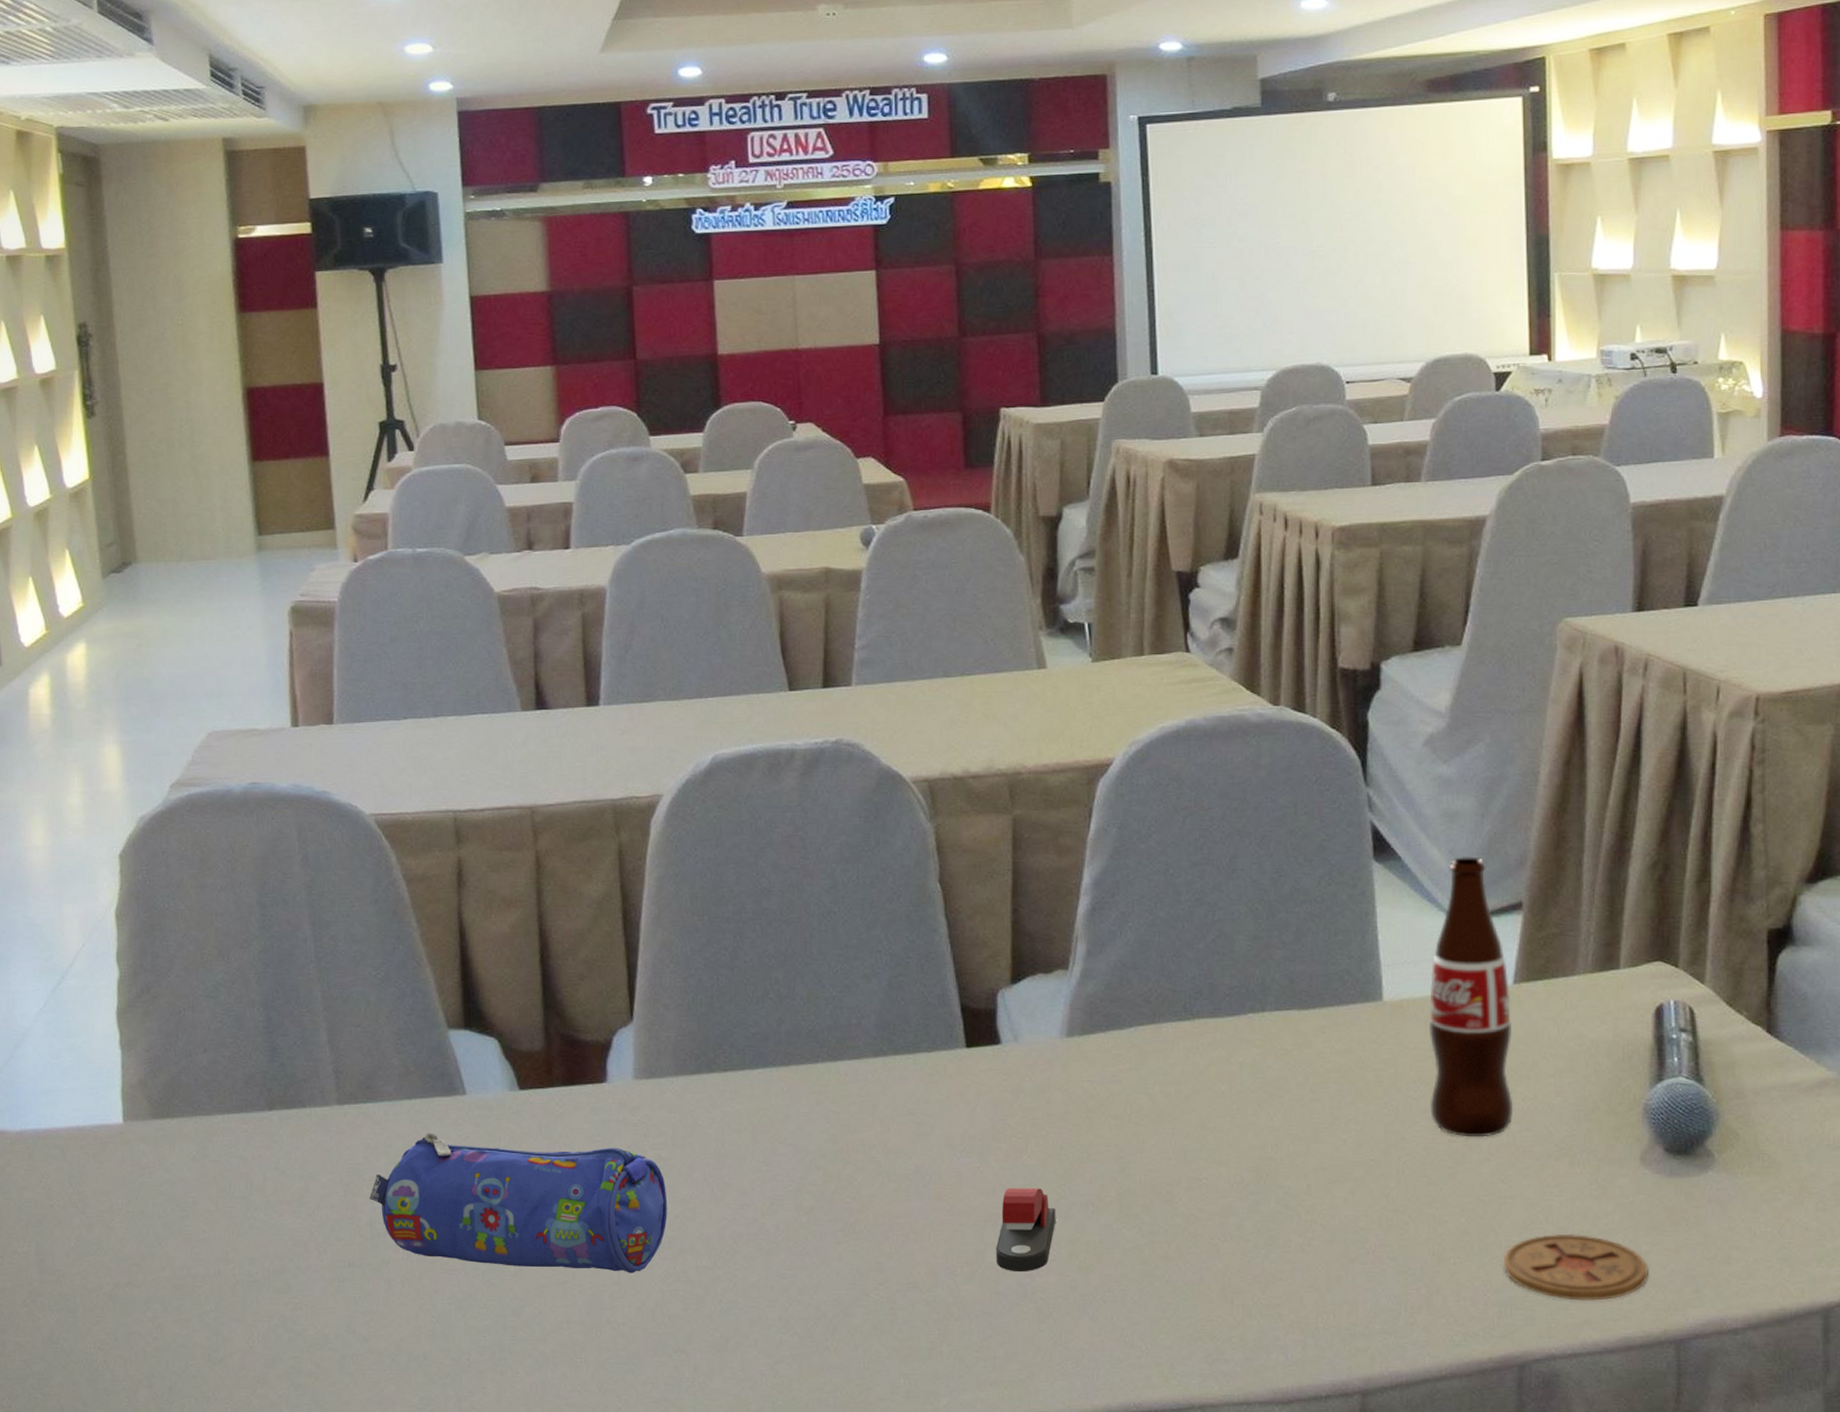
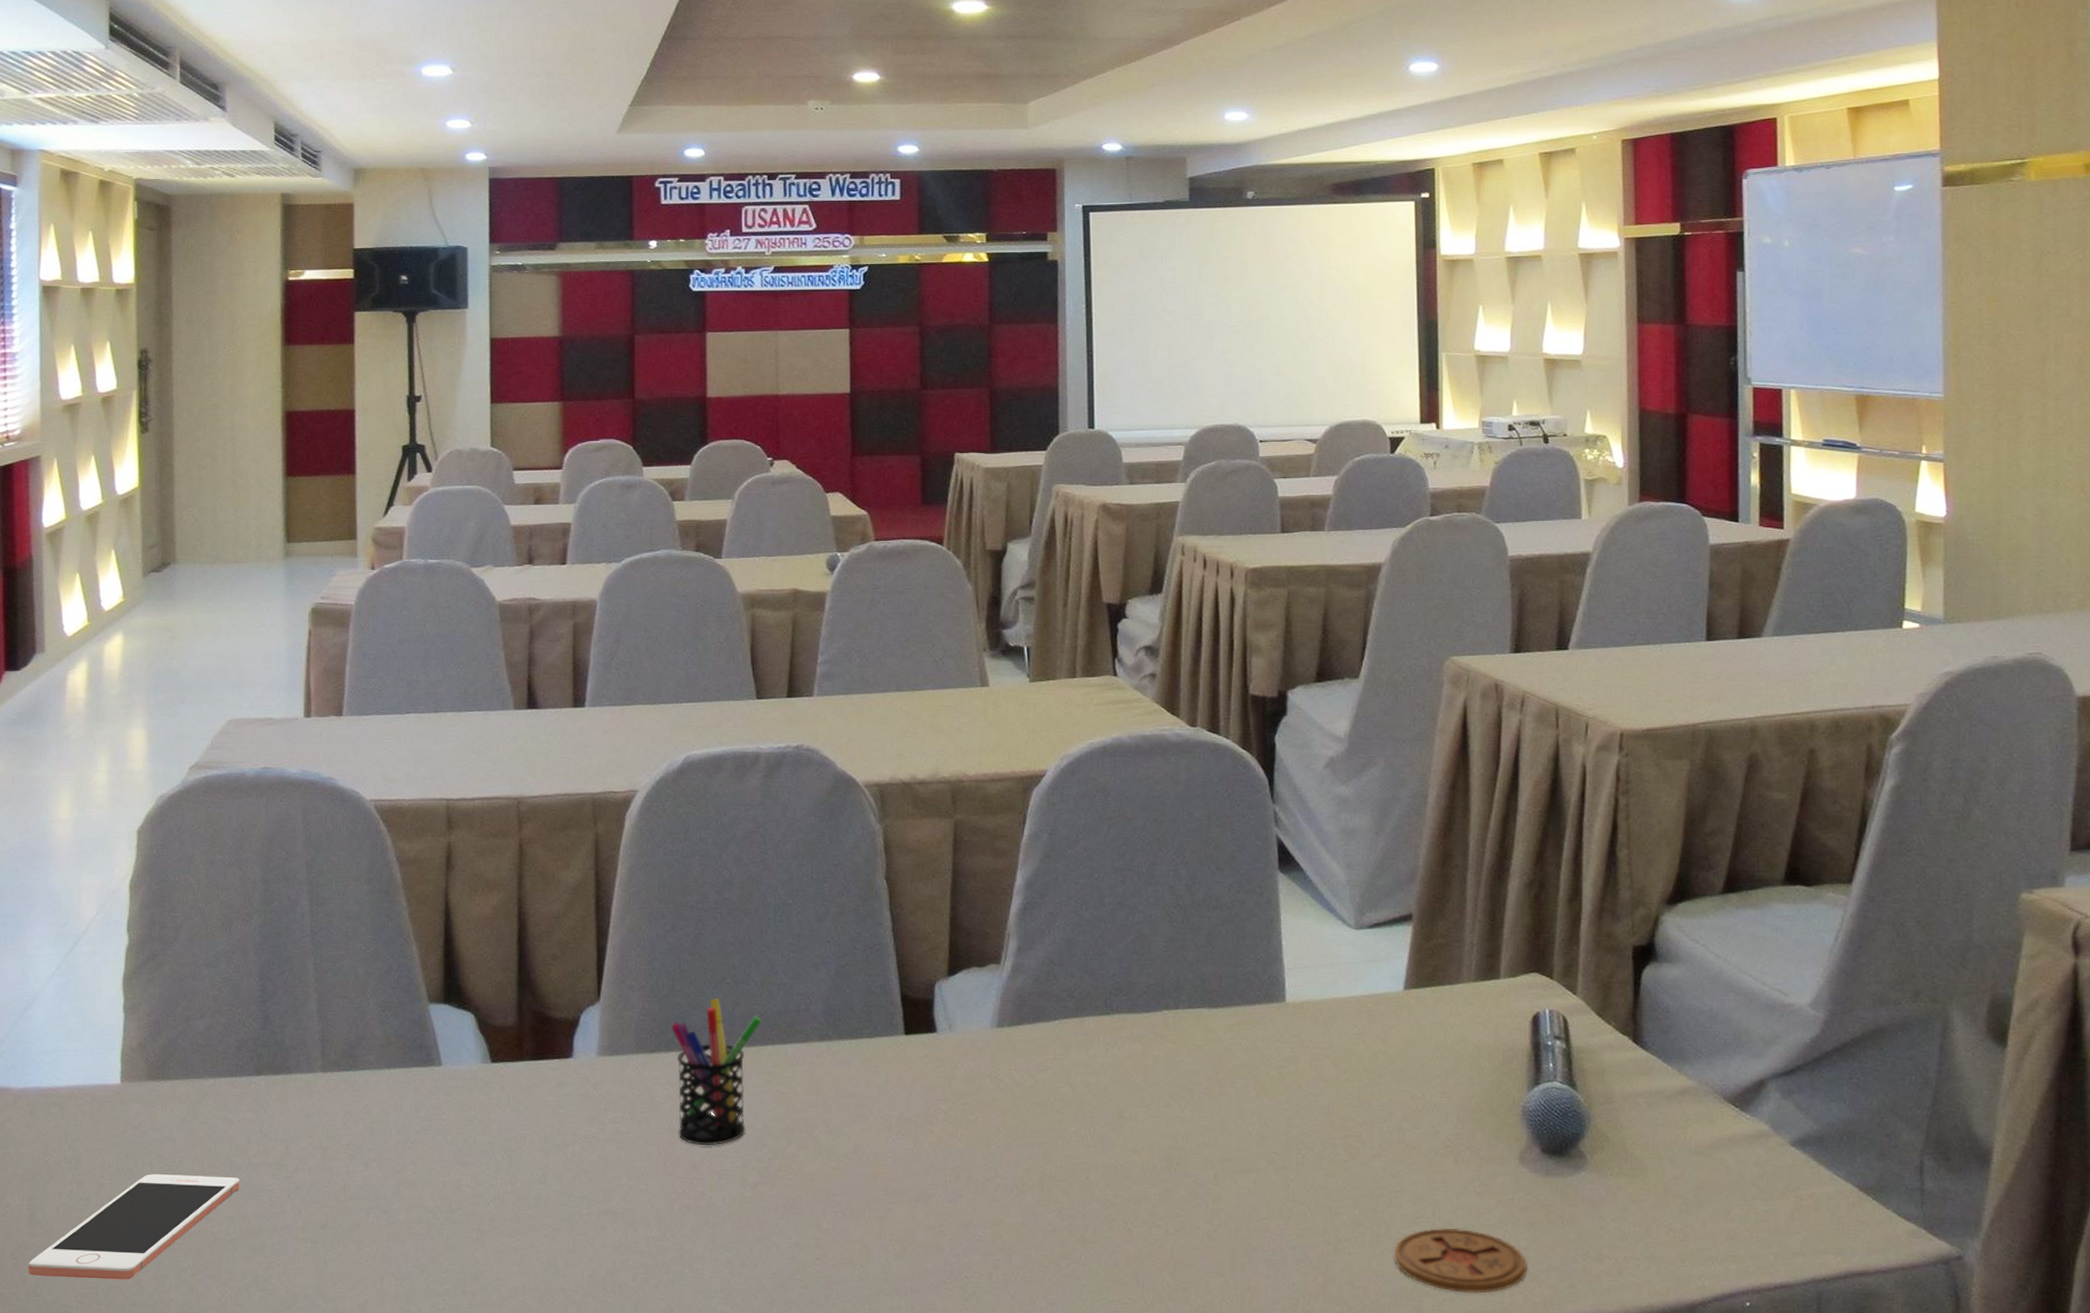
cell phone: none [41,1216,259,1325] -> present [28,1174,240,1280]
pencil case: present [369,1132,667,1273] -> none [345,1101,622,1242]
pen holder: none [711,1015,810,1170] -> present [671,998,762,1146]
stapler: present [996,1188,1056,1273] -> none [926,1170,982,1251]
bottle: present [1430,857,1514,1137] -> none [1327,870,1404,1134]

